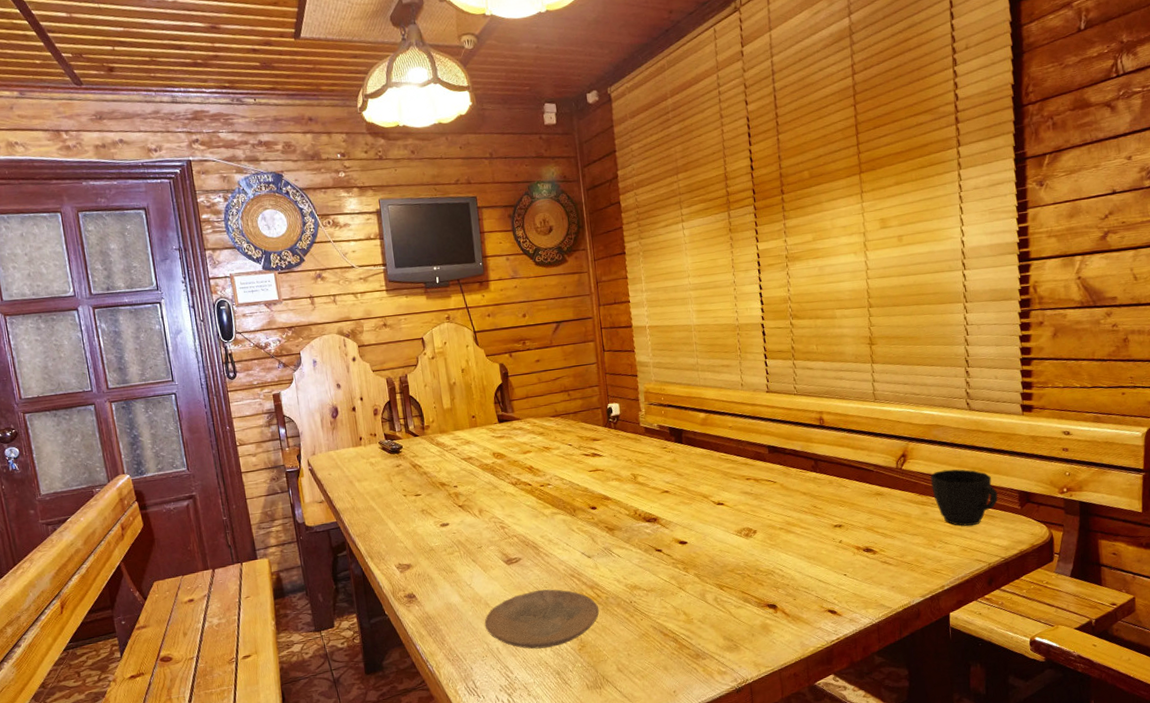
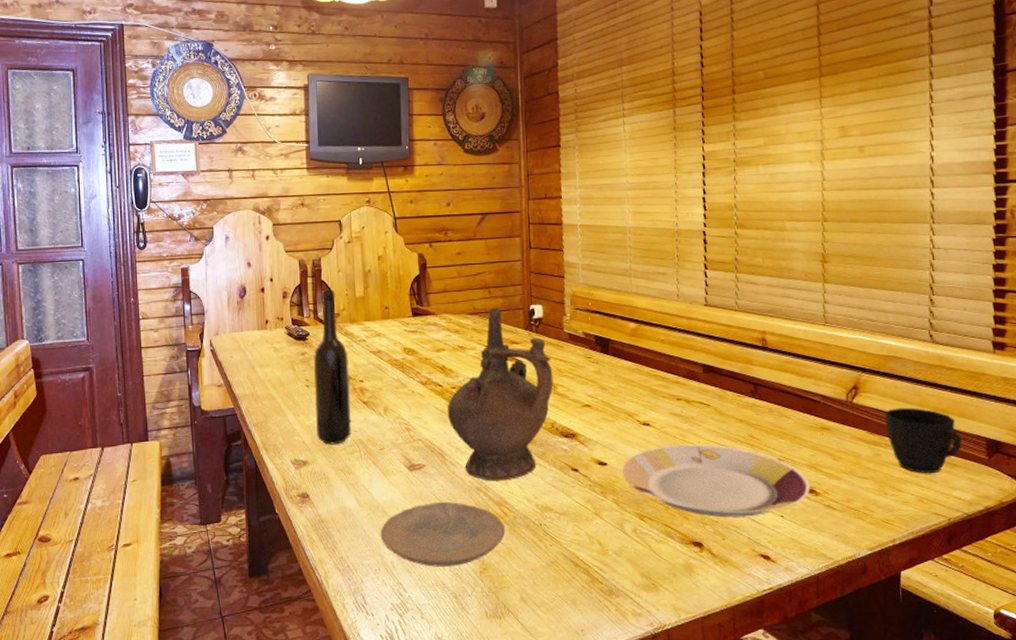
bottle: none [408,404,451,548] -> present [313,289,352,445]
ceremonial vessel: none [537,409,634,568] -> present [447,308,554,481]
plate: none [701,517,869,581] -> present [622,444,810,518]

